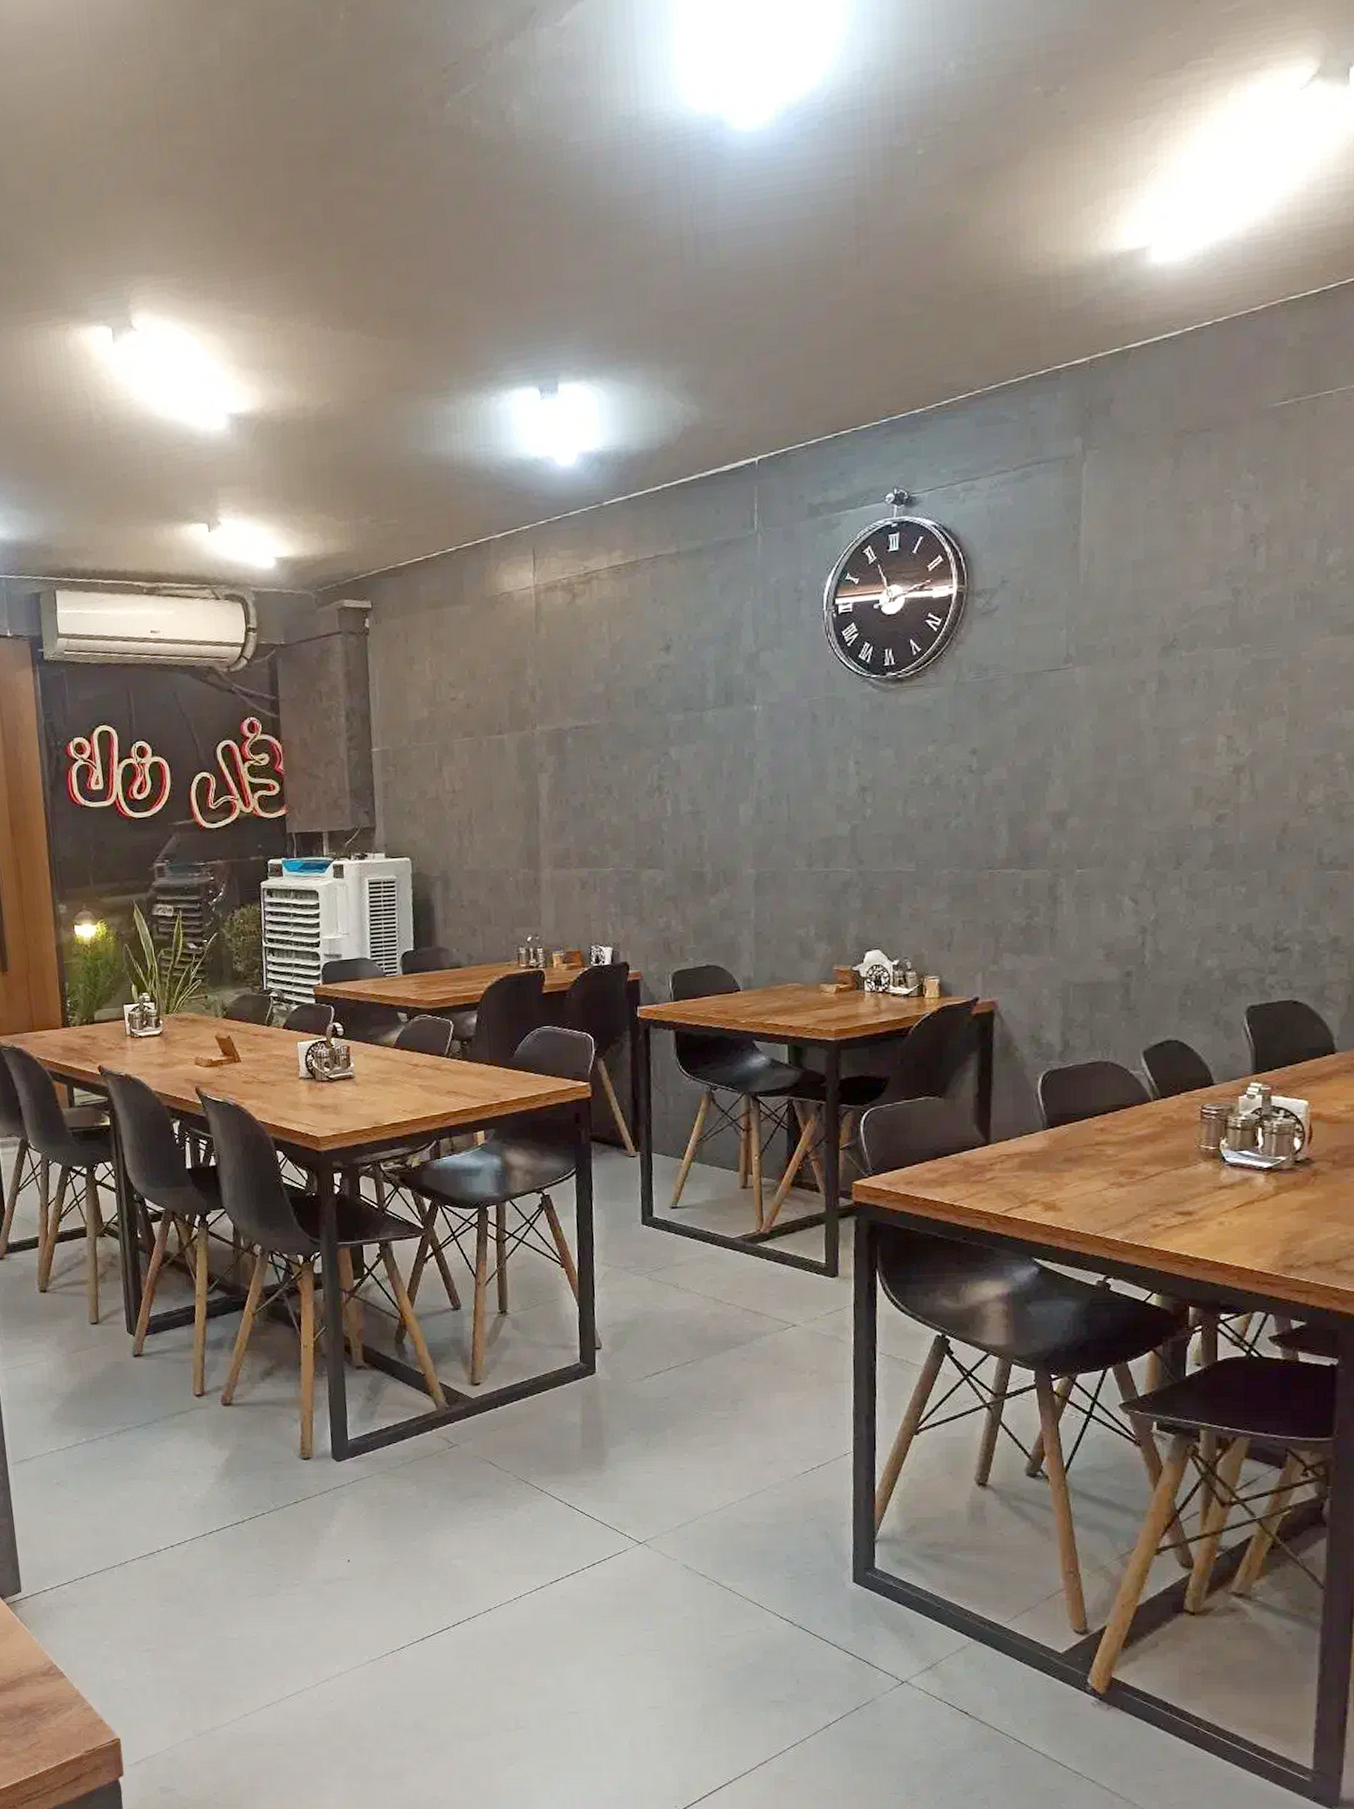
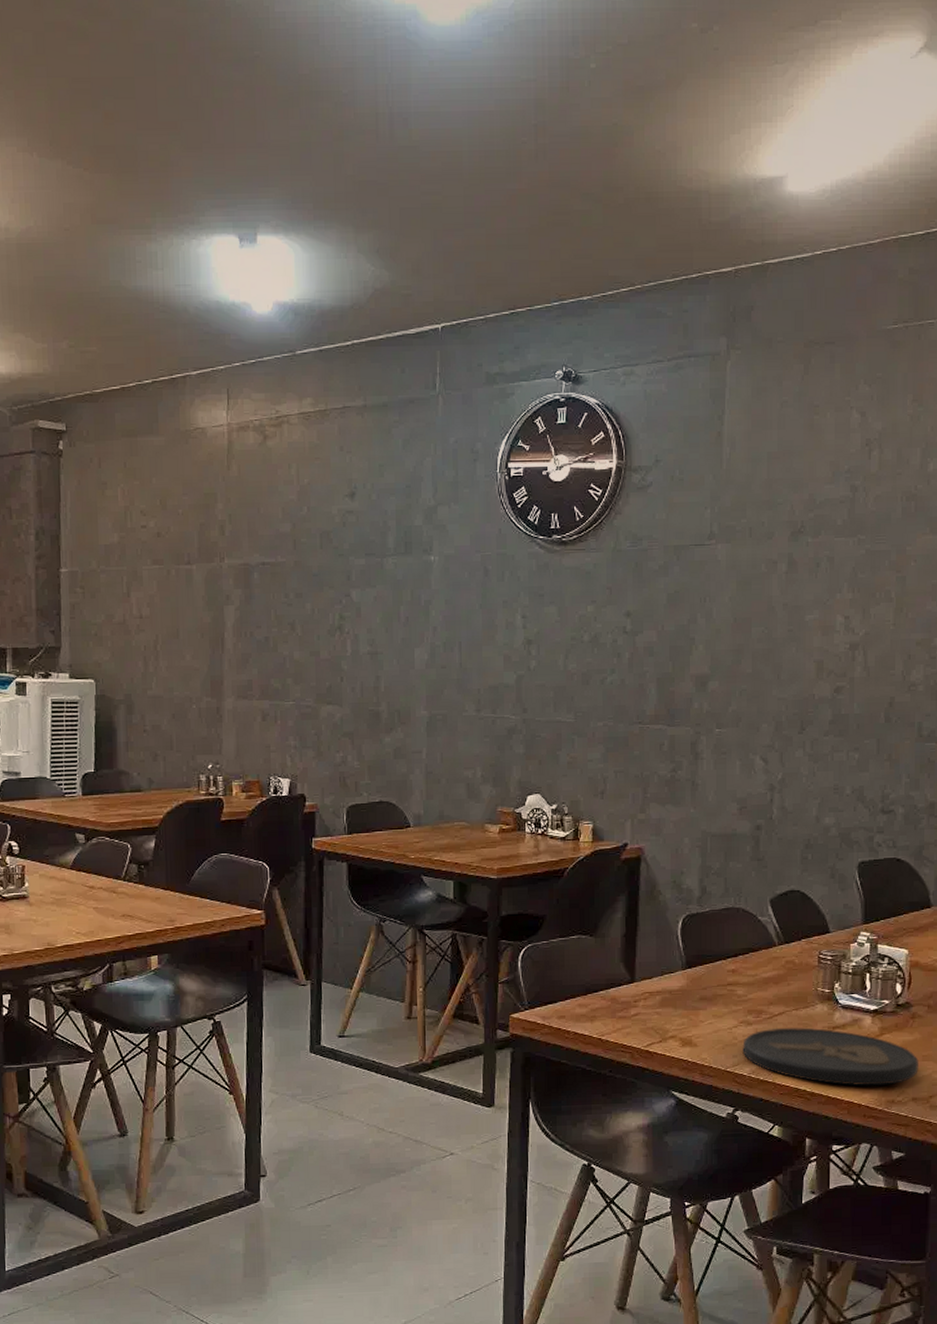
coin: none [1114,1188,1322,1250] -> present [742,1027,918,1086]

